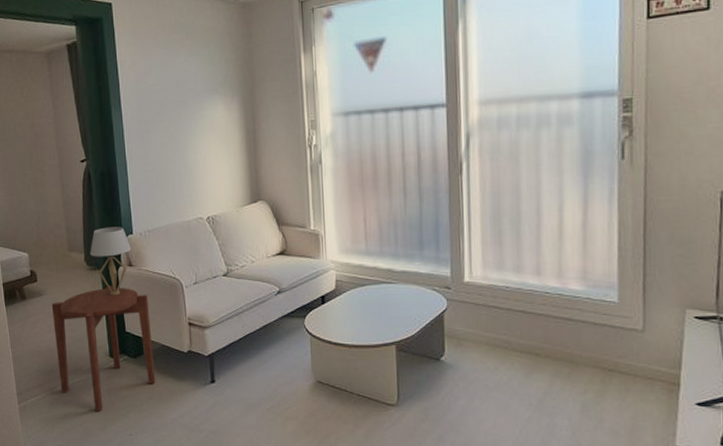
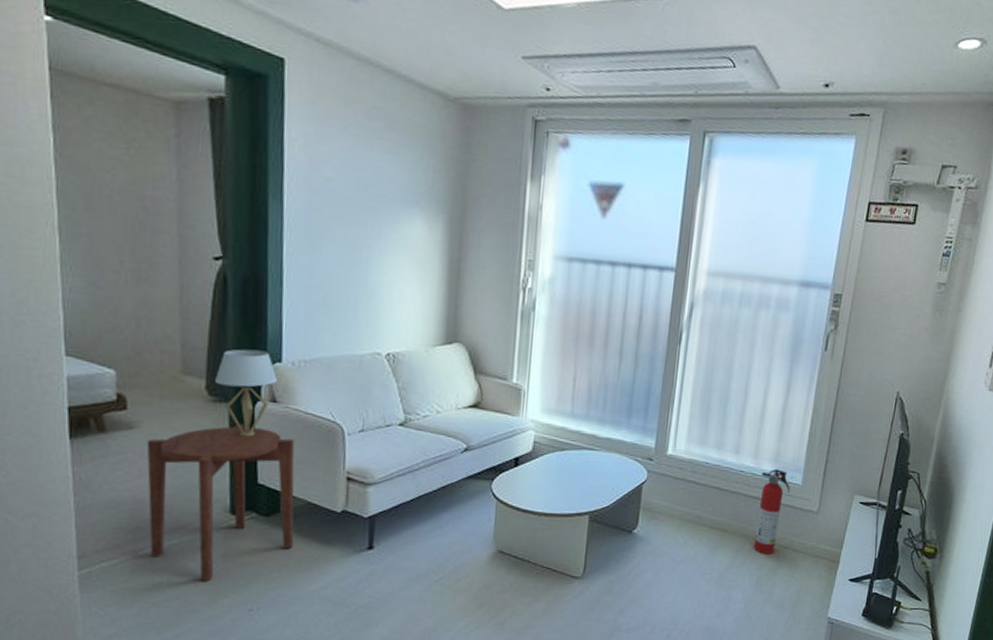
fire extinguisher: none [569,288,605,378] -> present [753,469,790,554]

